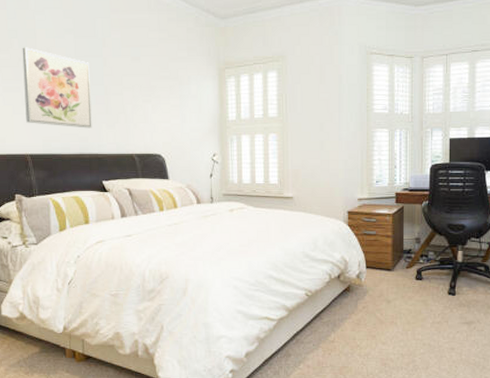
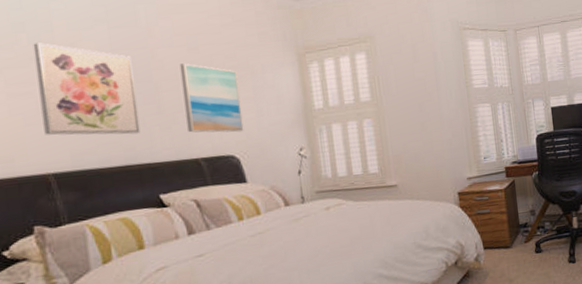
wall art: none [124,71,170,135] -> present [179,63,244,133]

